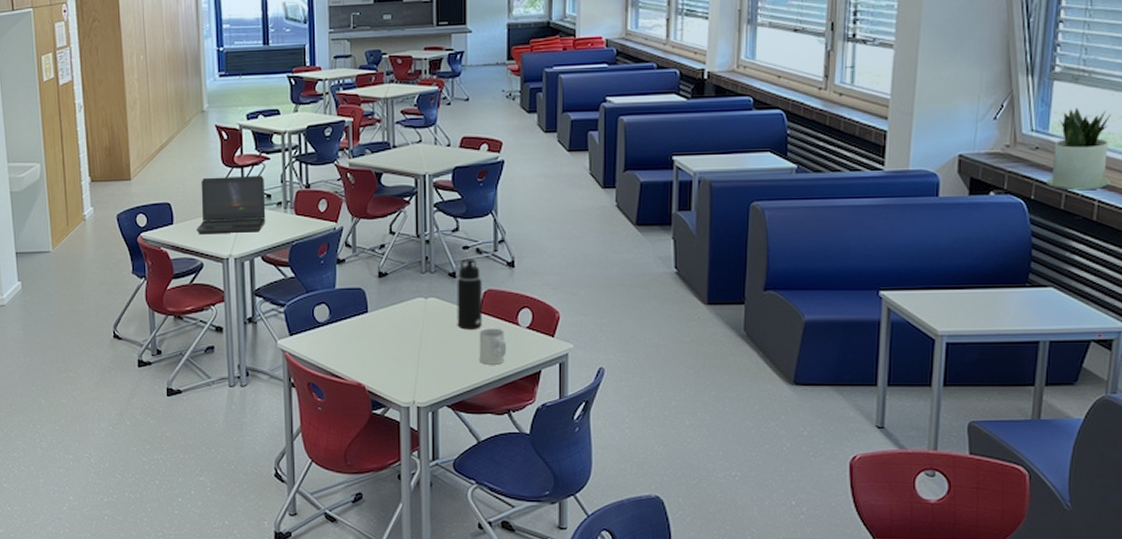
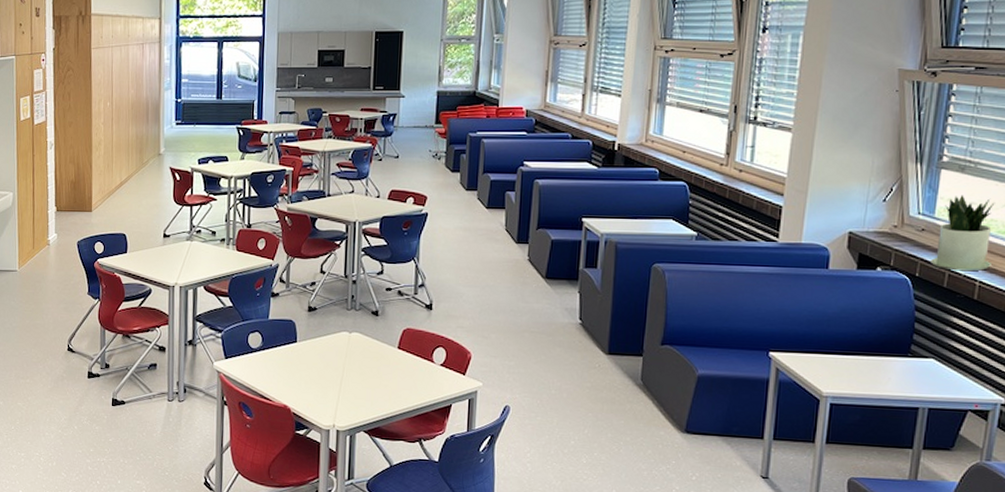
laptop computer: present [196,175,266,235] -> none [147,213,211,265]
water bottle: present [457,259,482,330] -> none [377,299,402,364]
cup: present [479,328,506,365] -> none [395,363,421,397]

